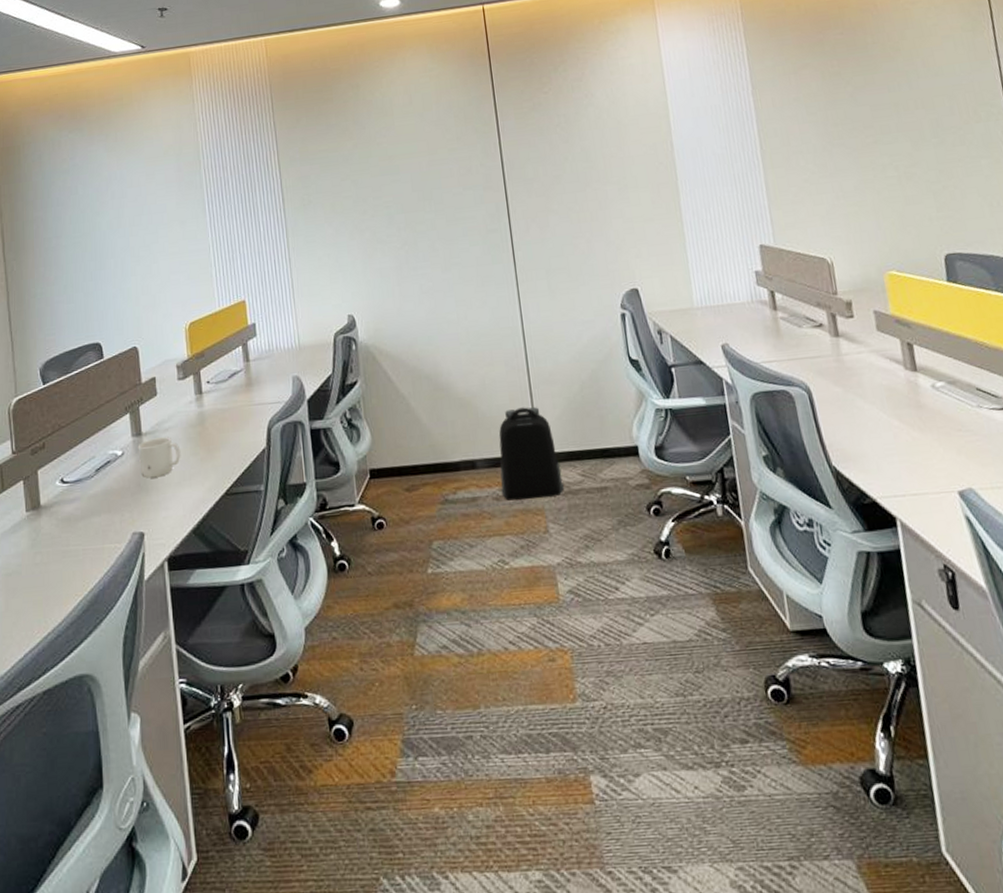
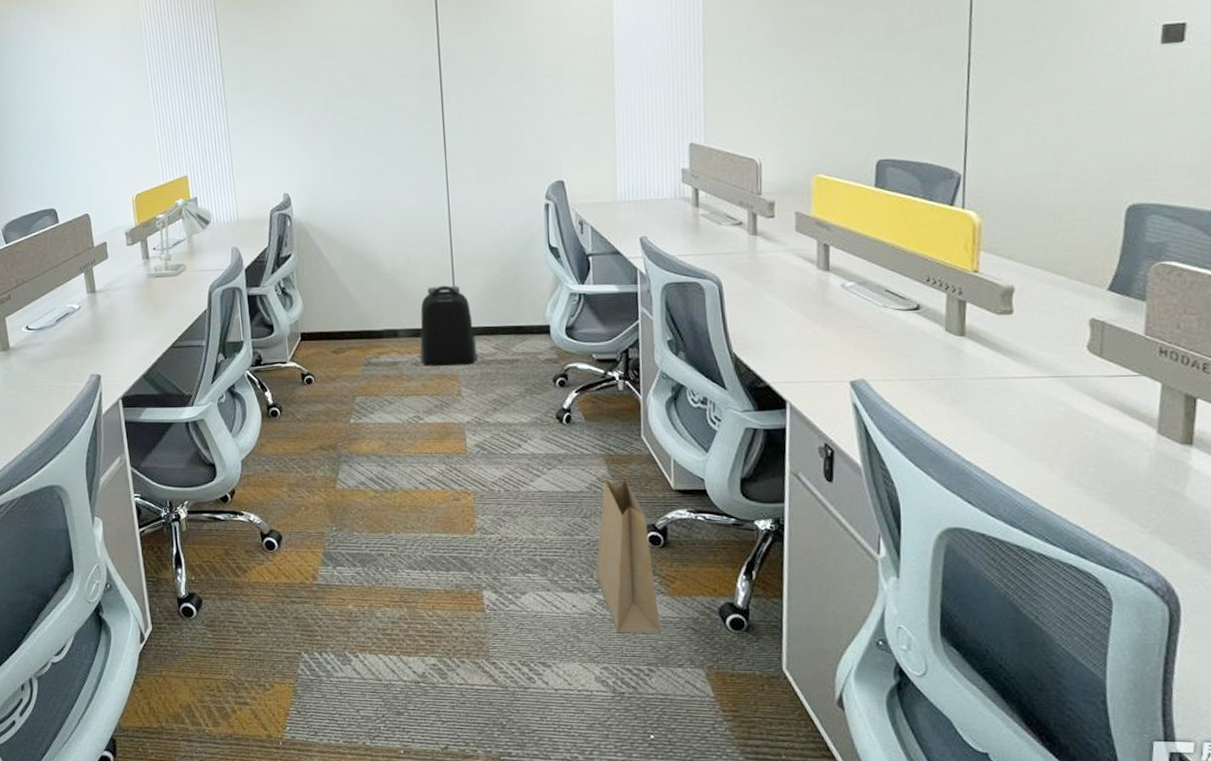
mug: present [137,437,181,479] -> none [92,295,131,330]
desk lamp: none [199,325,272,417] -> present [146,199,212,279]
paper bag: none [713,622,798,818] -> present [596,480,661,633]

